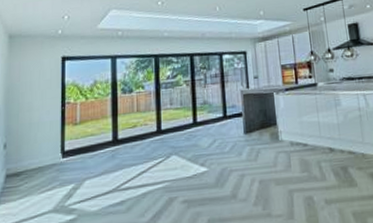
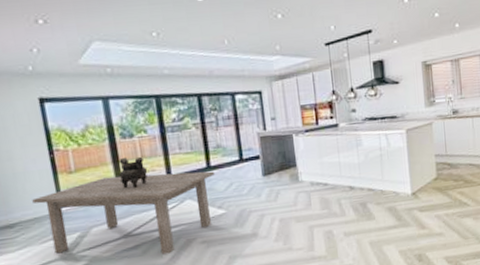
dining table: none [40,127,201,213] -> present [32,171,215,255]
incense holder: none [115,110,141,142] -> present [118,156,148,189]

